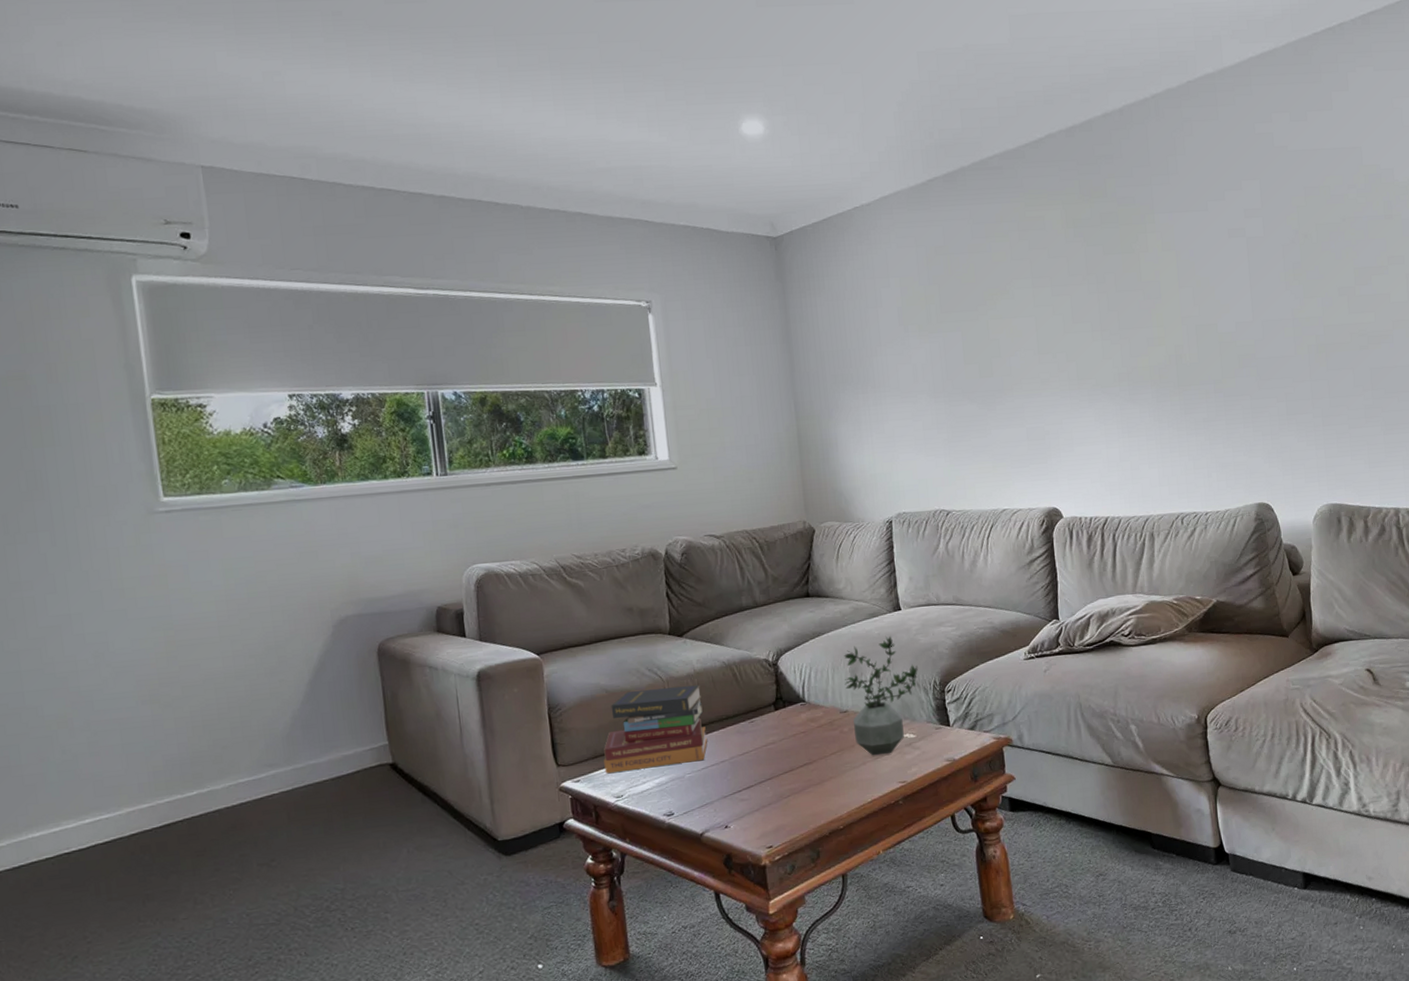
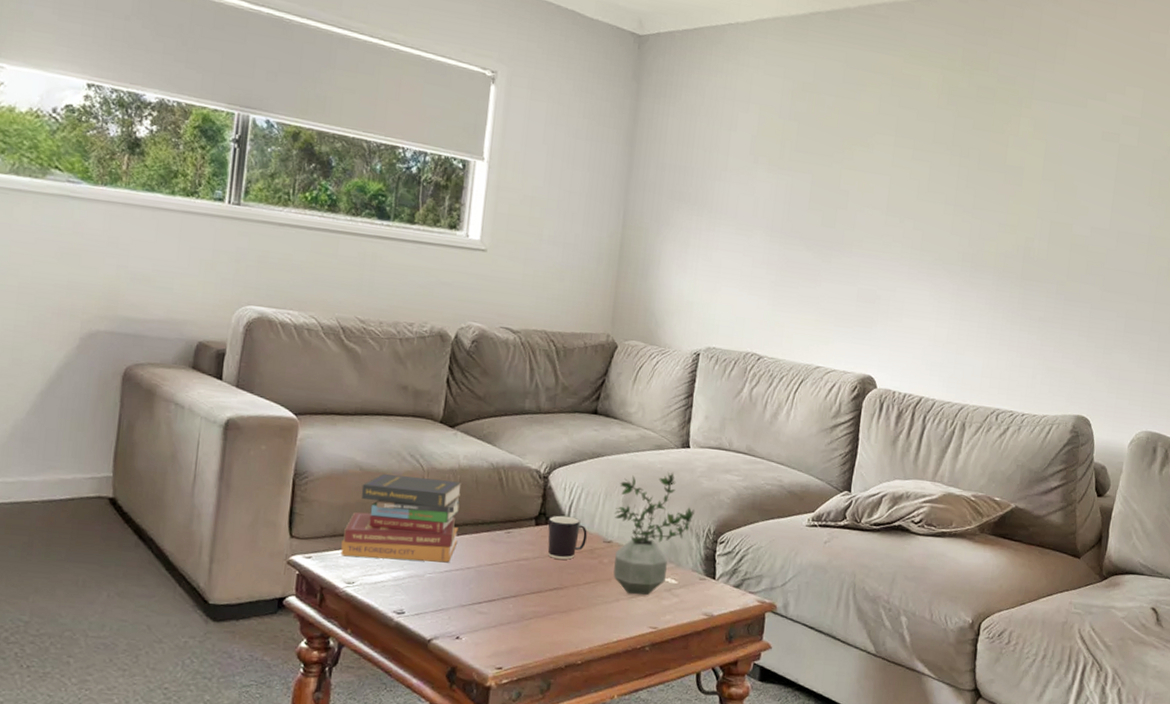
mug: none [785,695,825,737] -> present [547,515,587,560]

